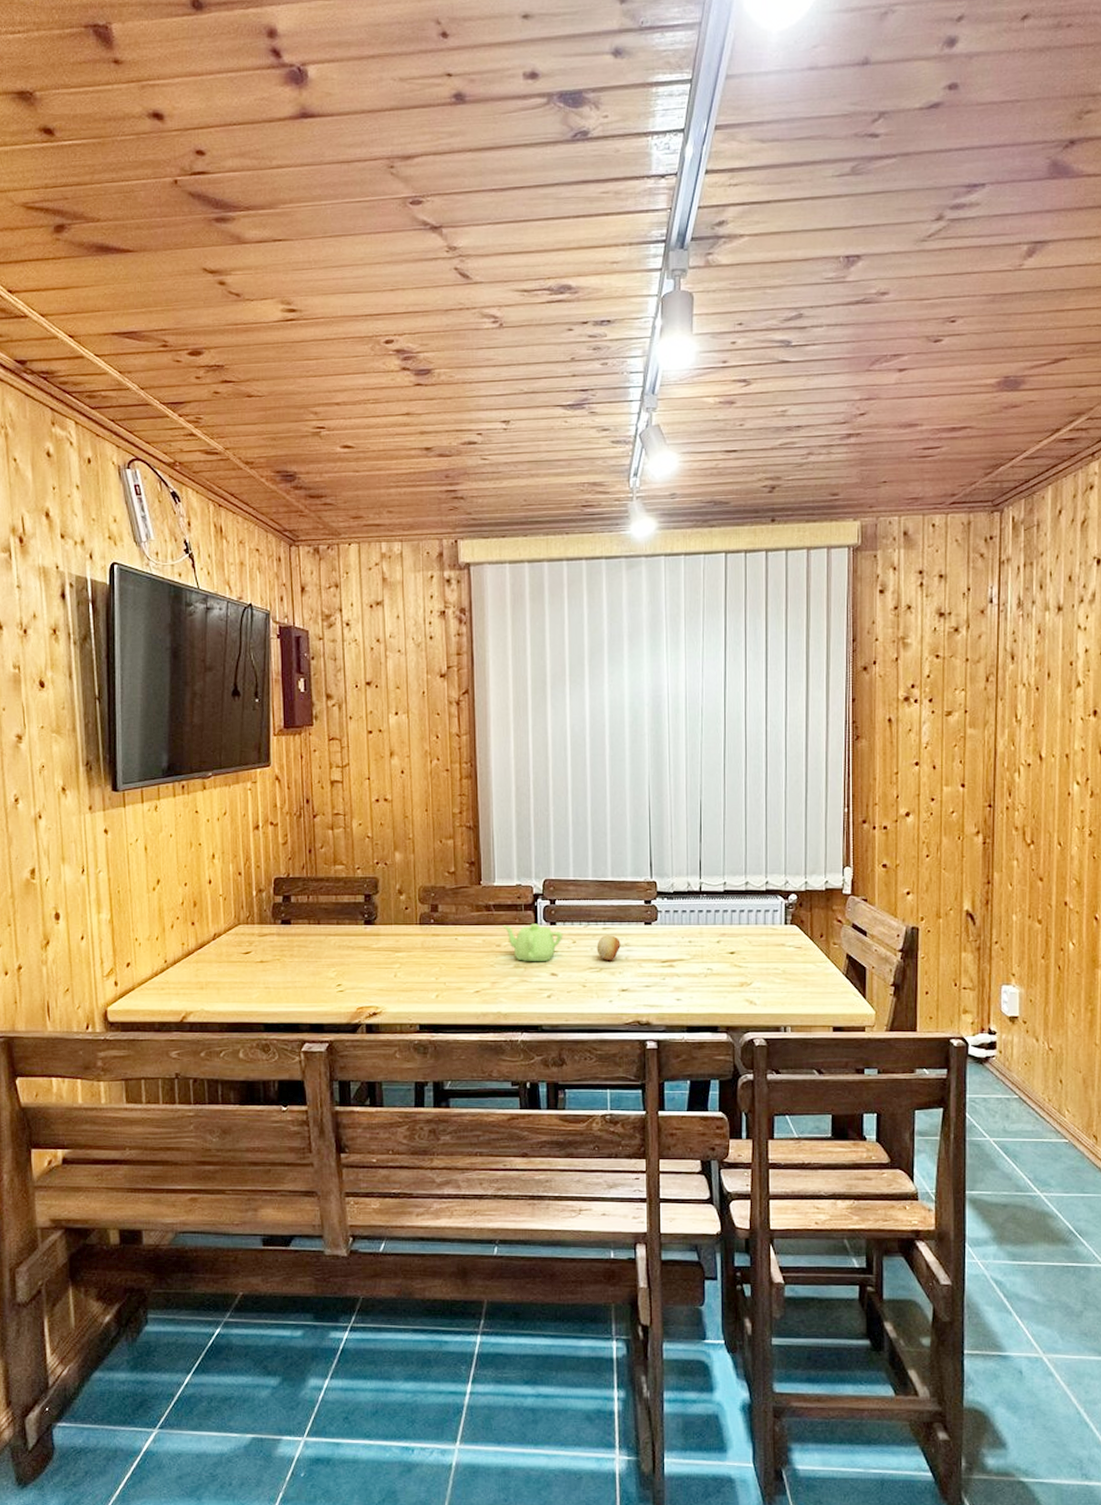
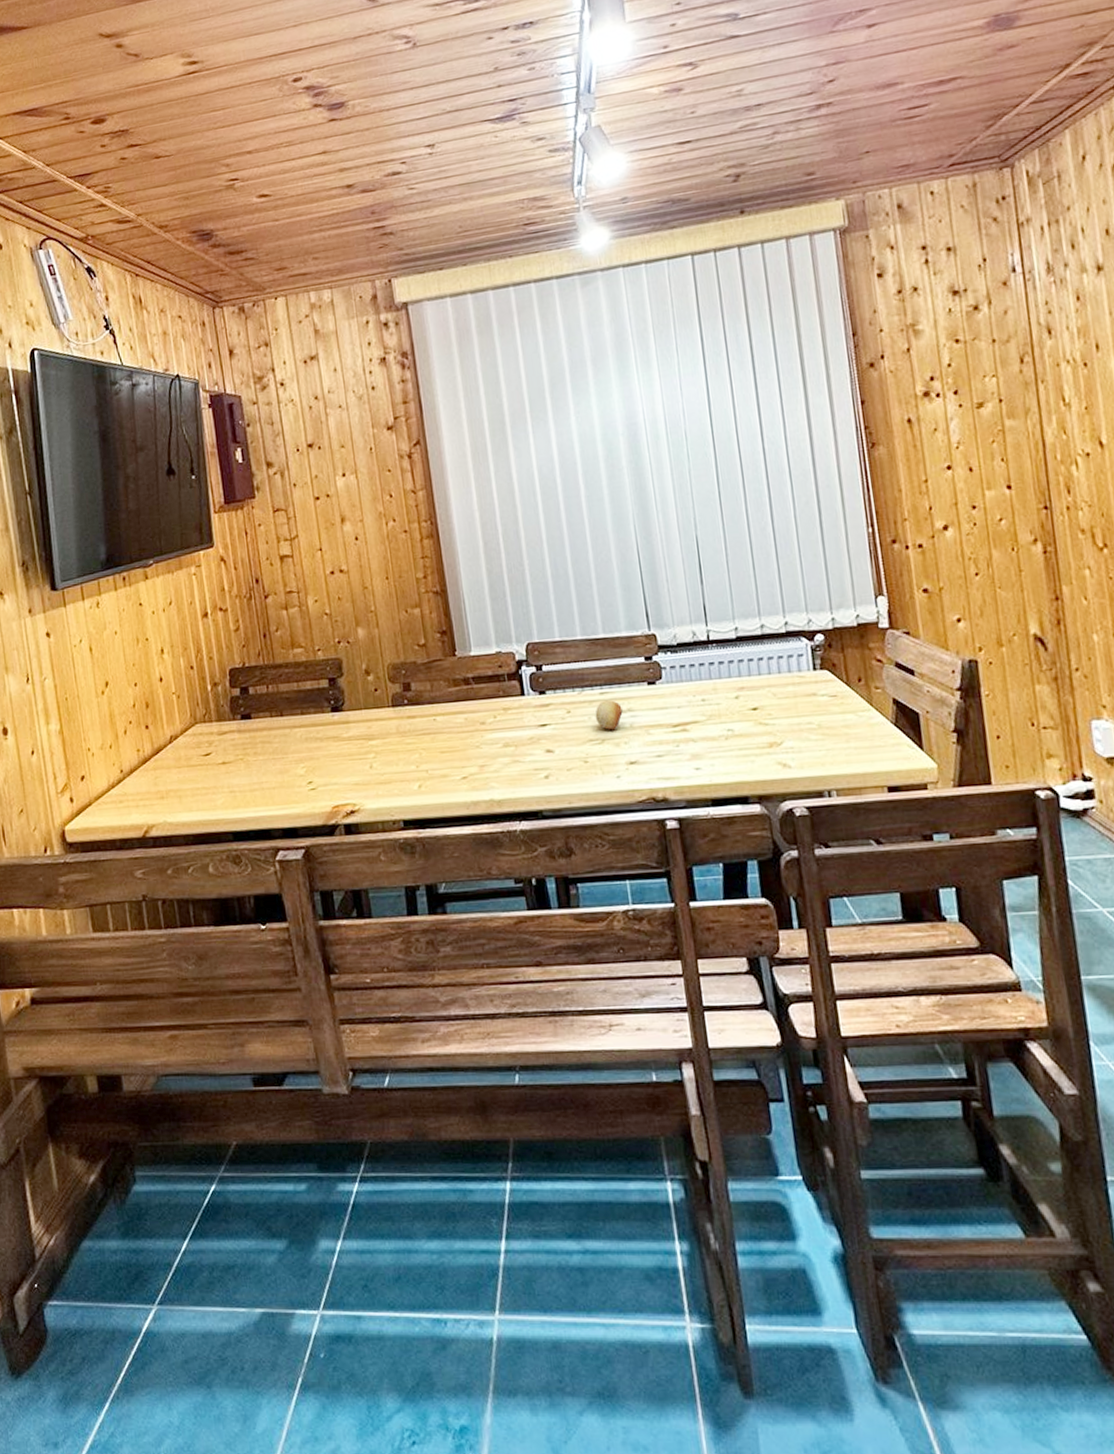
teapot: present [503,923,563,962] -> none [485,694,556,739]

